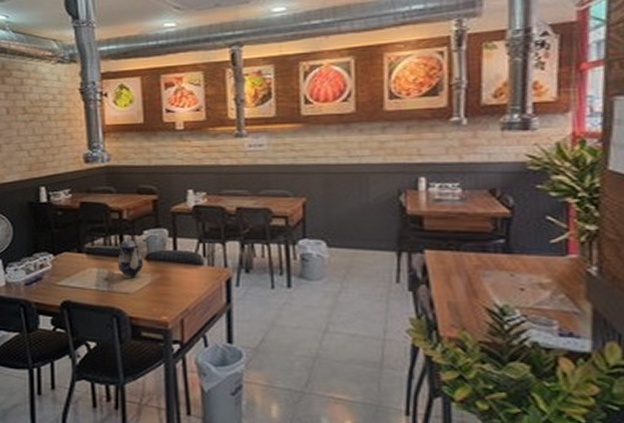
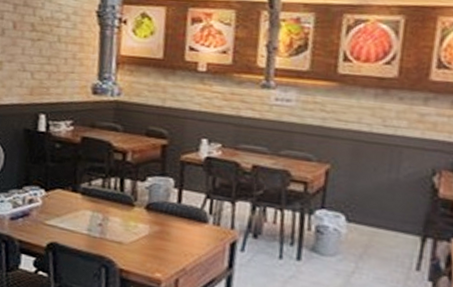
teapot: present [118,235,144,279] -> none [114,180,143,228]

